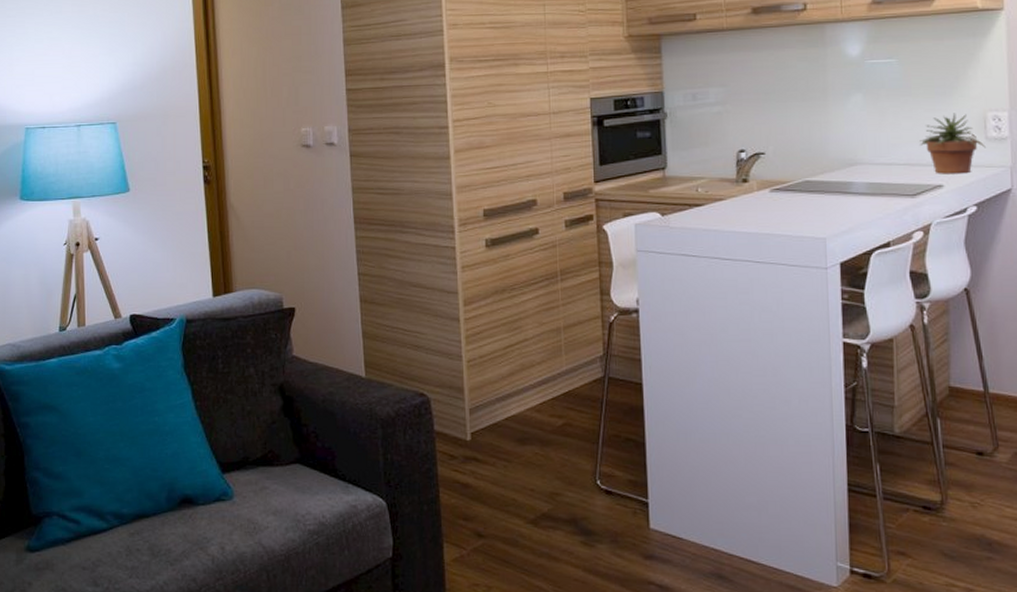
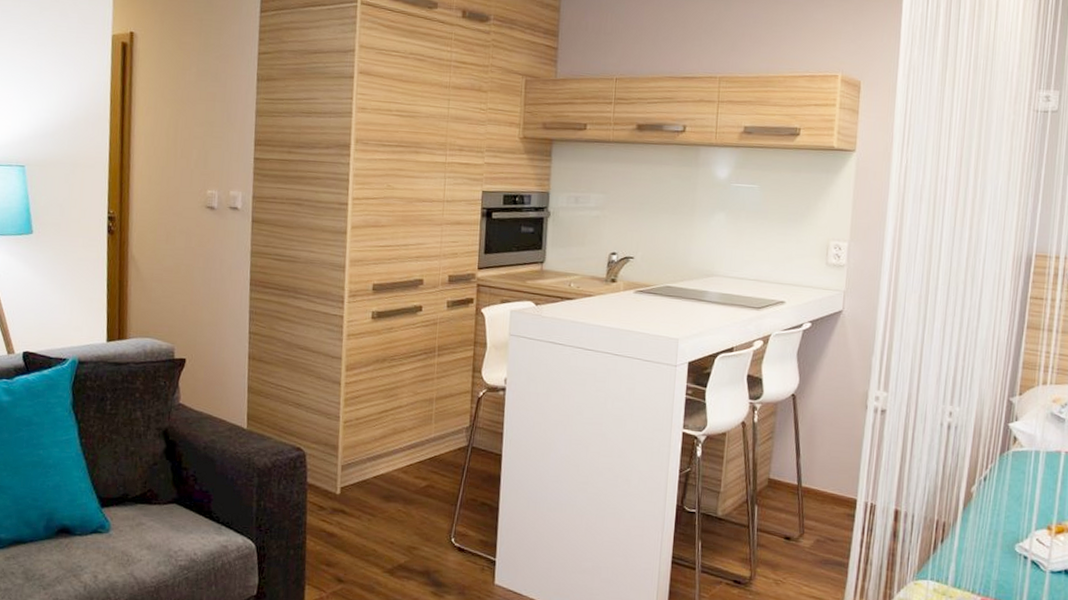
potted plant: present [920,113,986,174] -> none [769,239,825,294]

